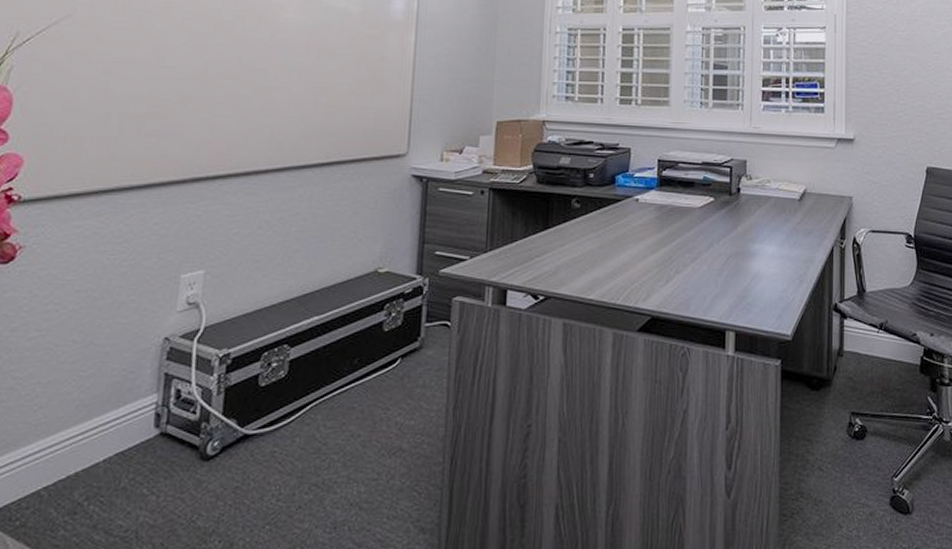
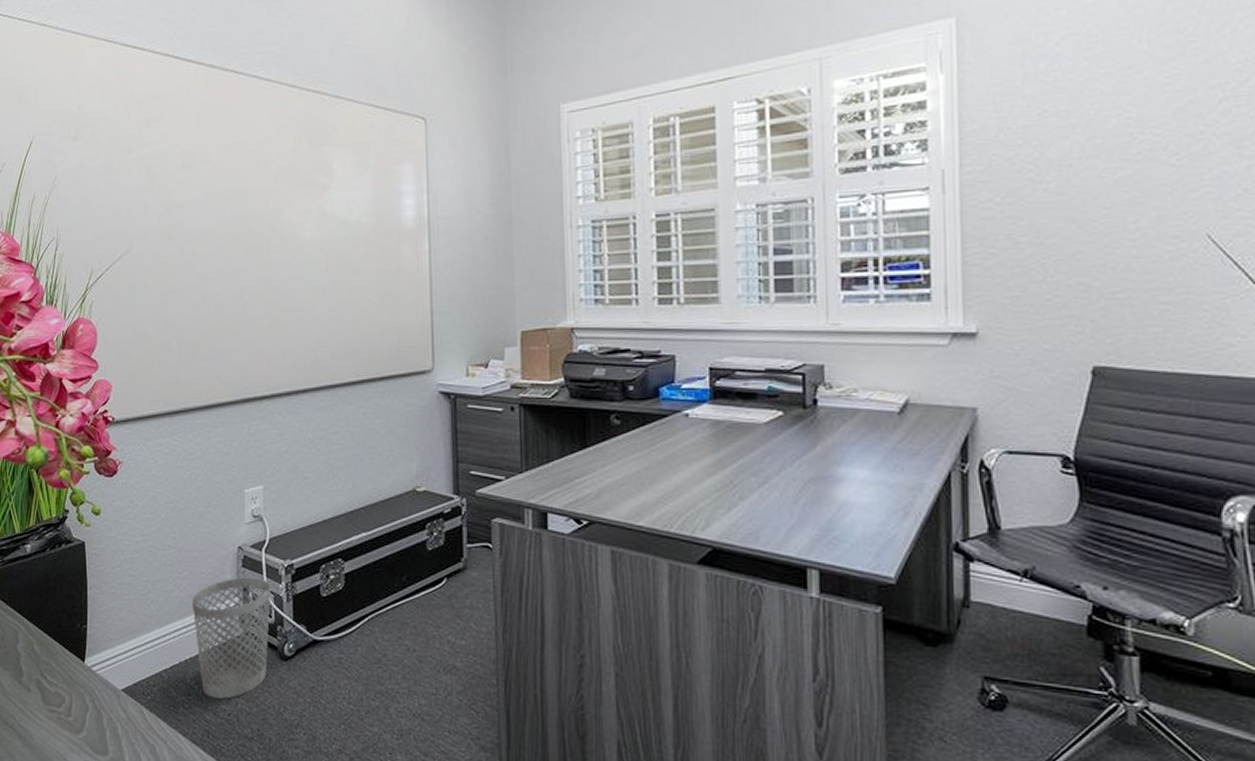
wastebasket: none [93,371,200,514] -> present [192,577,271,699]

